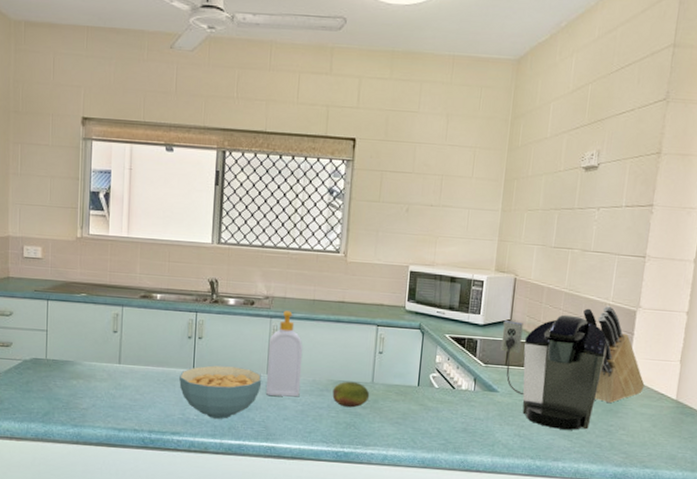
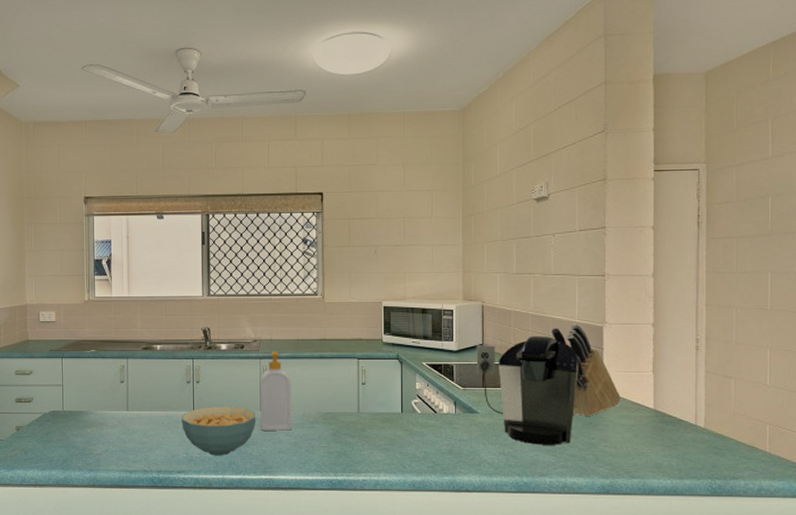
fruit: present [332,381,370,408] -> none [322,412,357,437]

